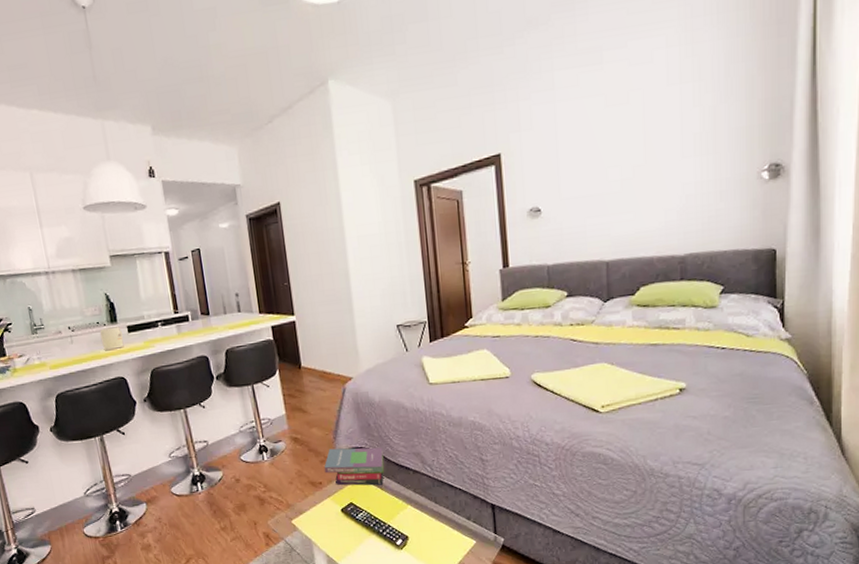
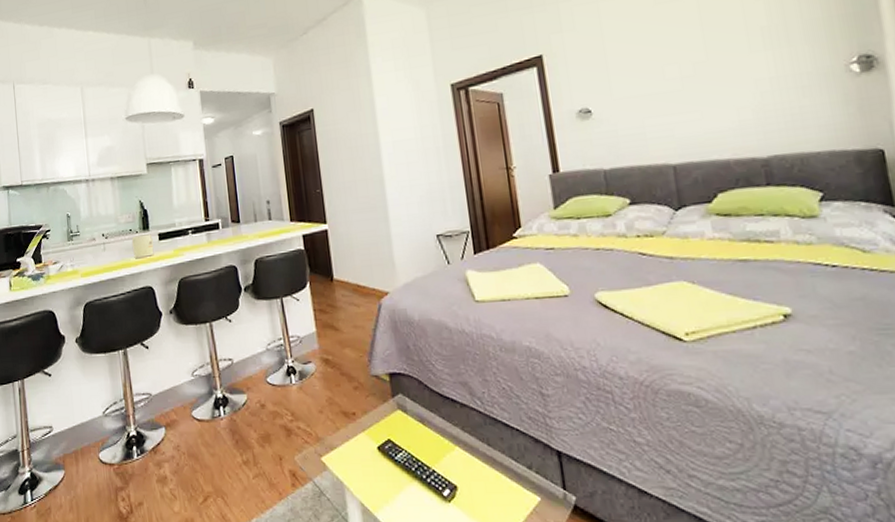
books: present [323,447,385,486] -> none [357,373,427,420]

